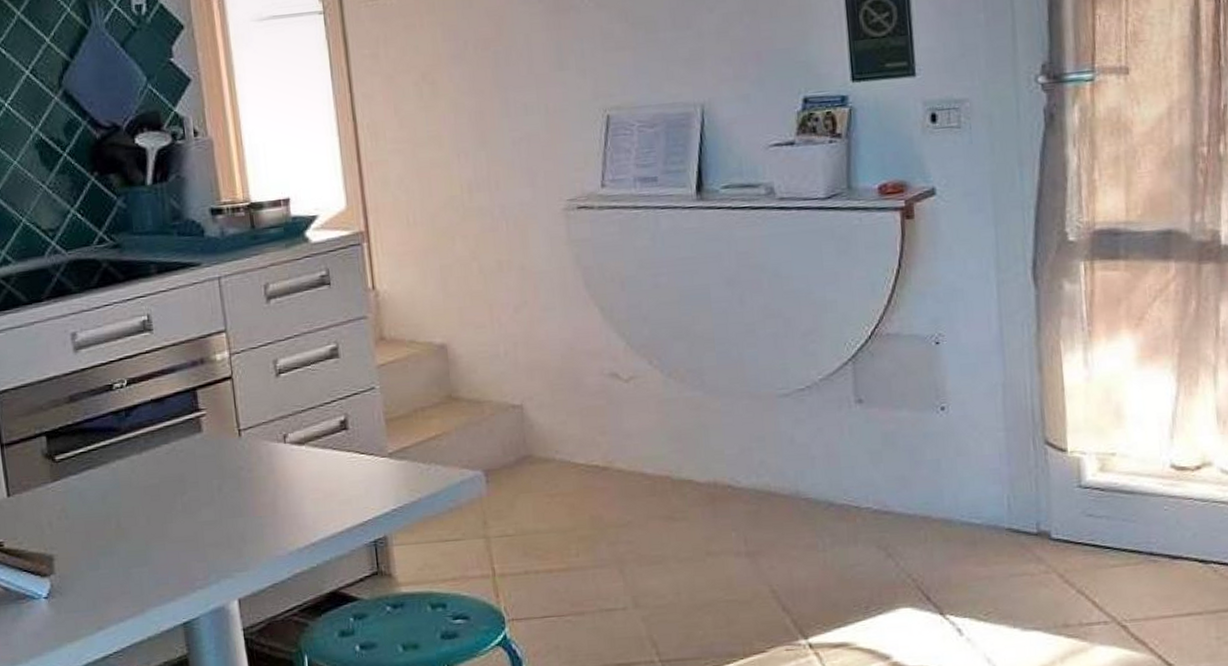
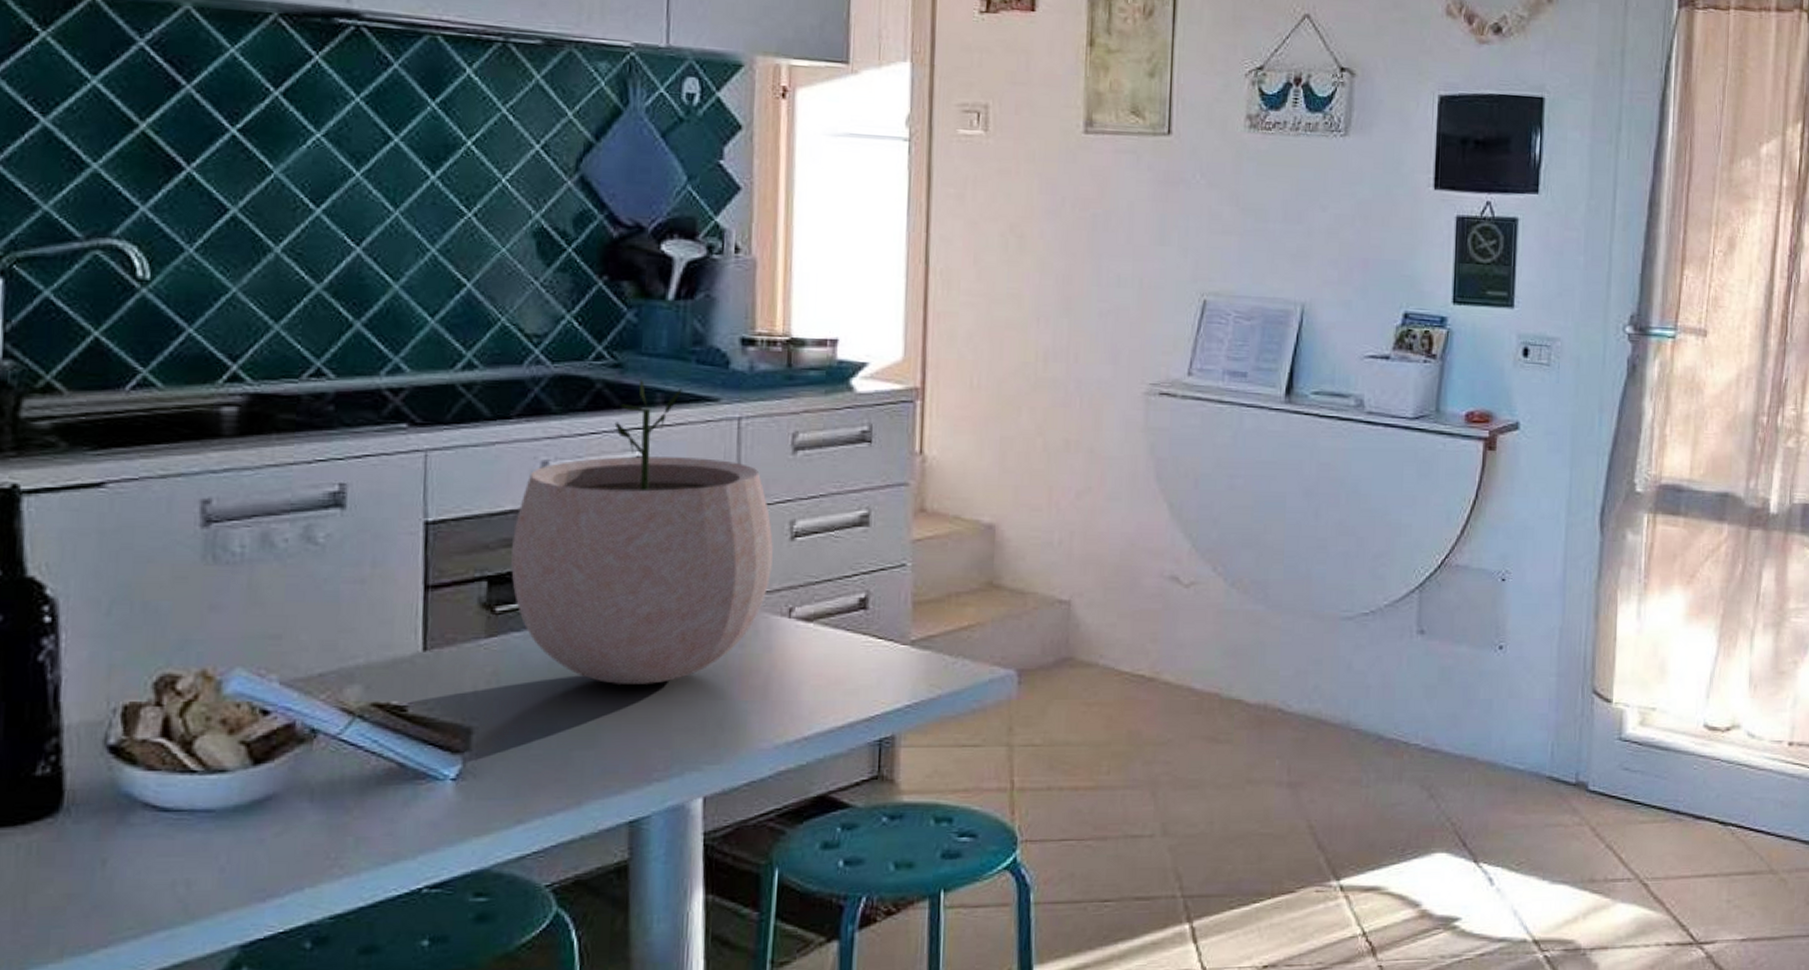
plant pot: none [59,255,265,512] -> present [511,380,774,684]

